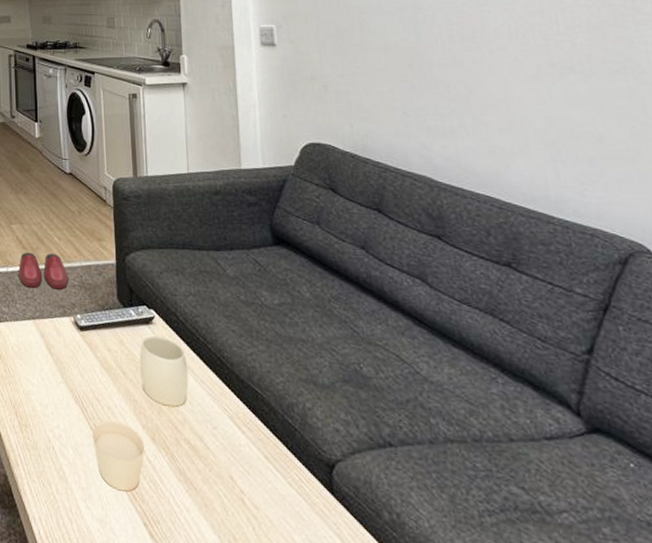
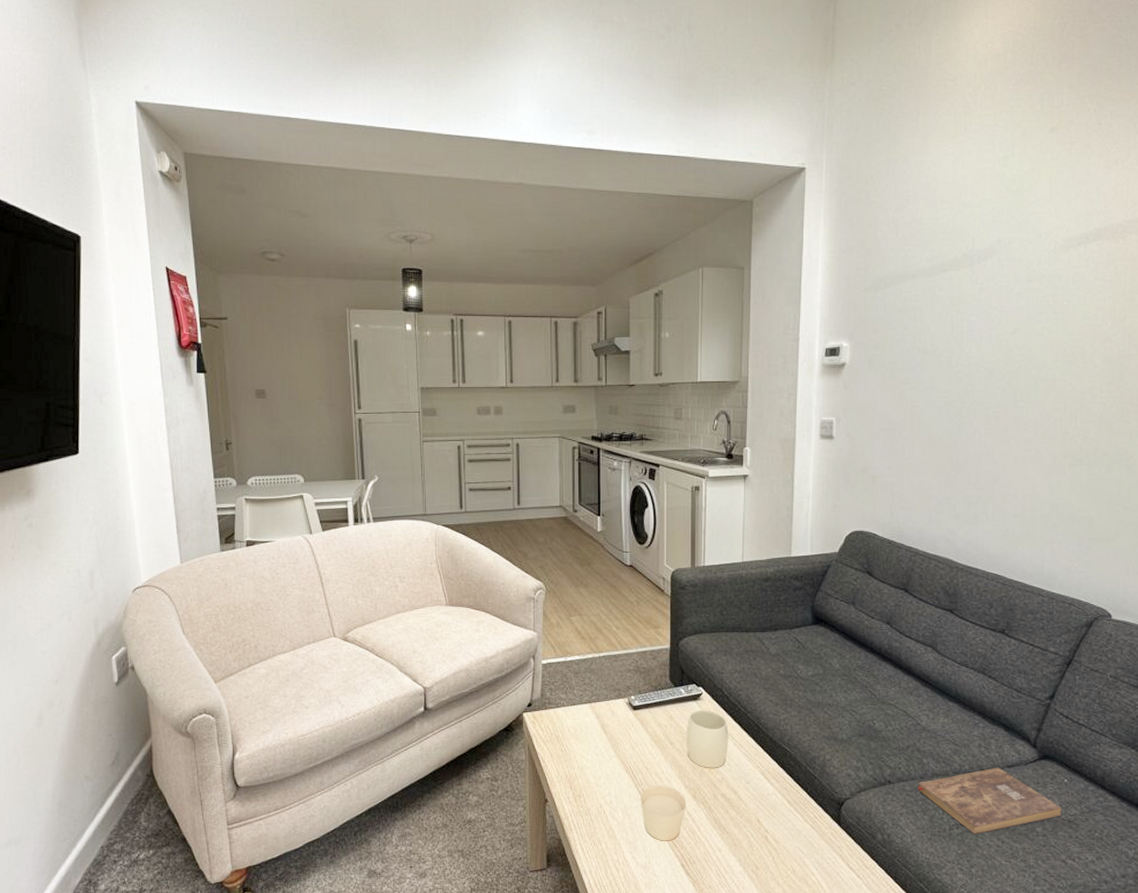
slippers: present [18,252,69,290] -> none [577,642,624,675]
bible: none [427,438,635,528] -> present [917,767,1062,835]

